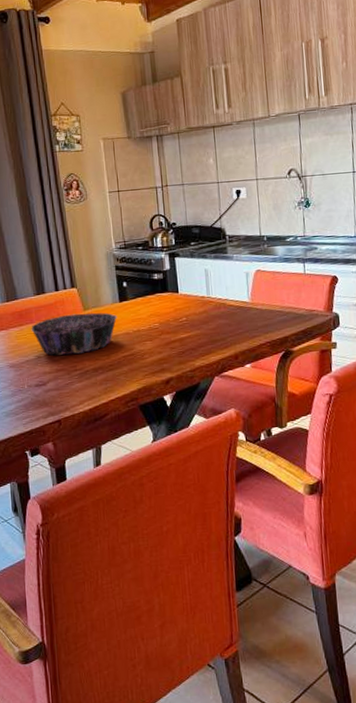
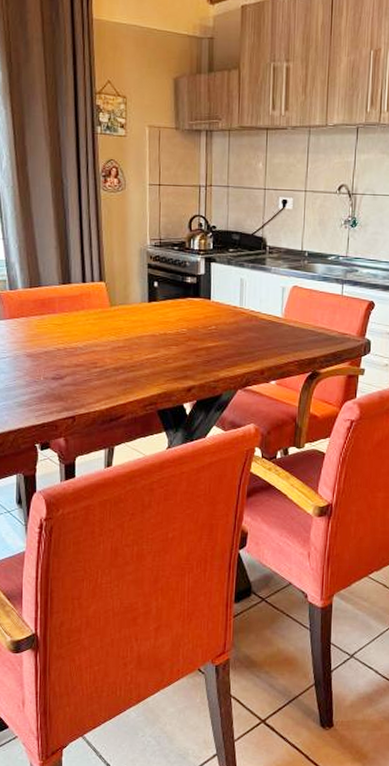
decorative bowl: present [31,312,118,356] -> none [53,308,145,351]

